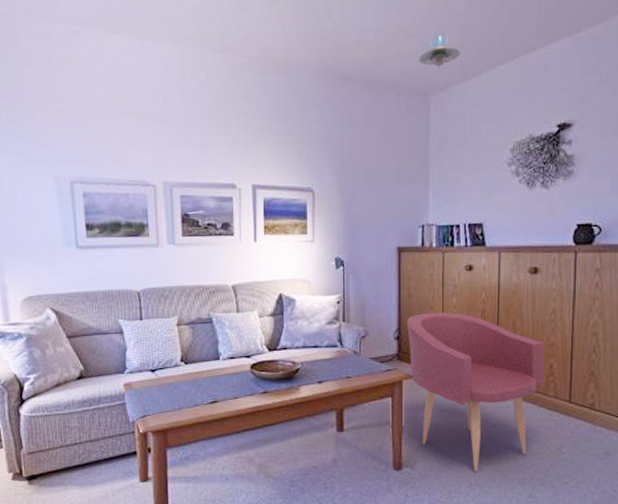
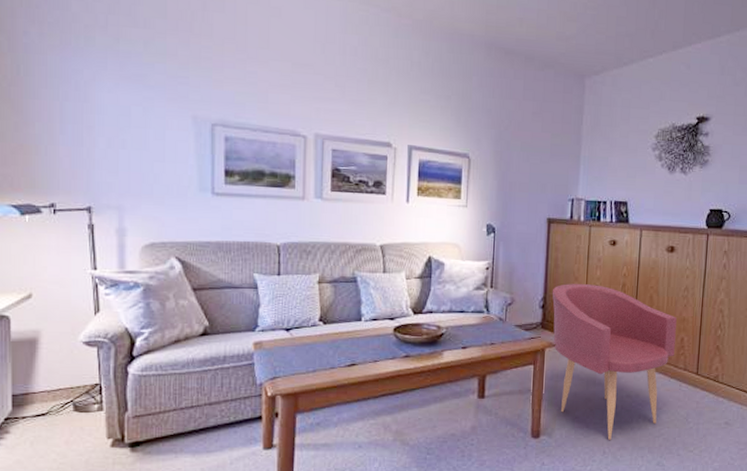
ceiling lamp: present [418,32,460,70] -> none [577,20,615,55]

